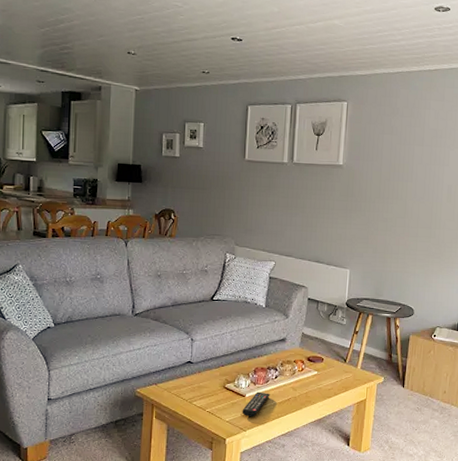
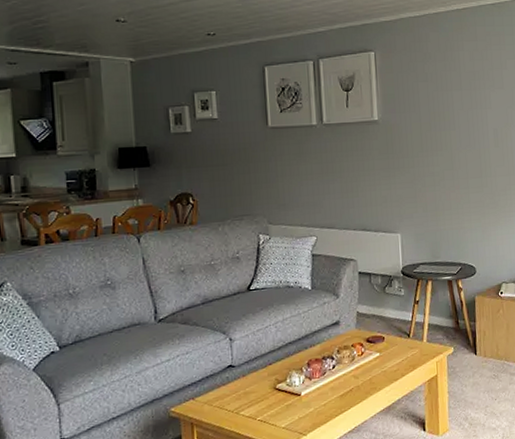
remote control: present [242,391,270,417] -> none [299,386,330,418]

